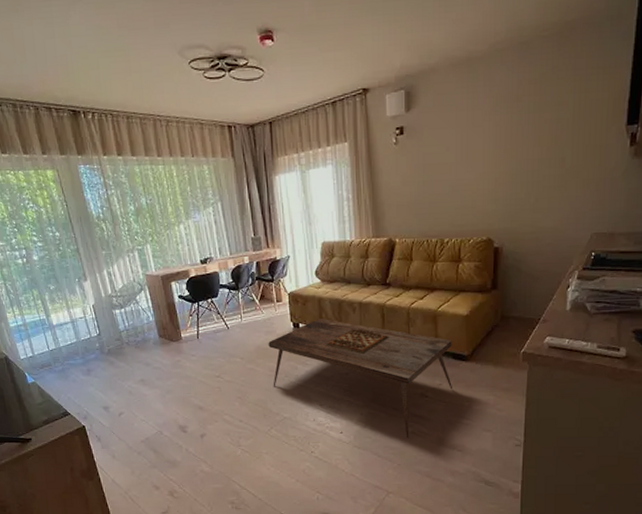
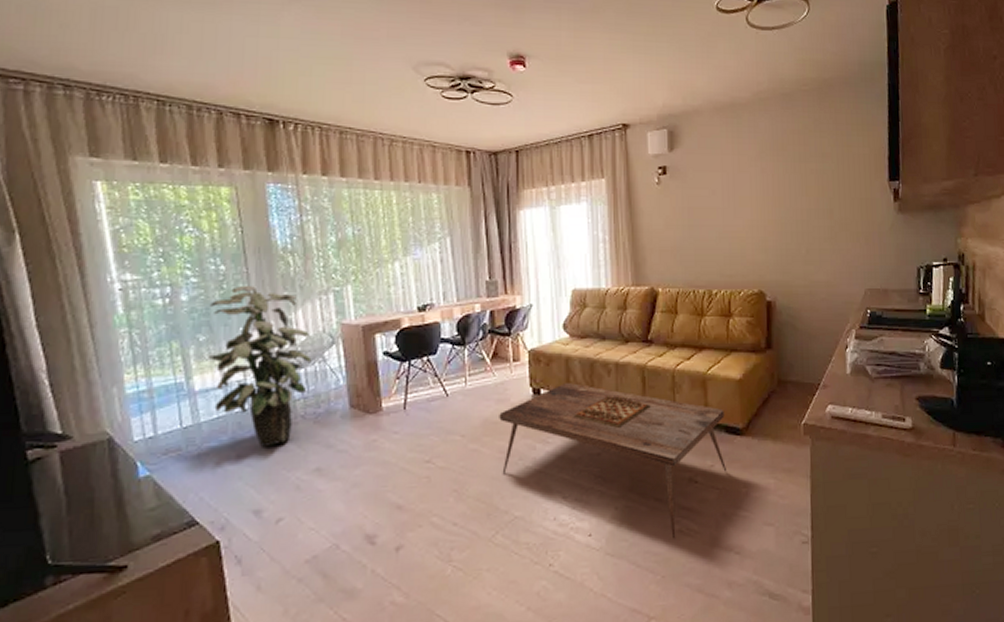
indoor plant: none [54,246,129,365] -> present [208,285,312,448]

